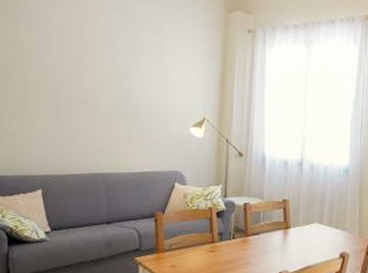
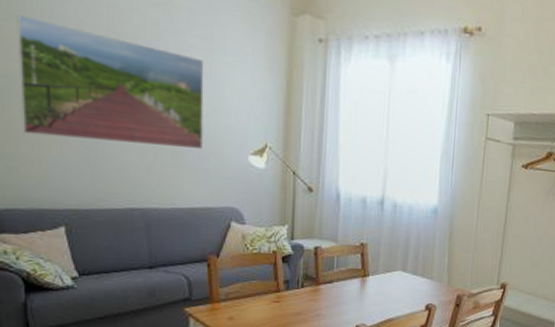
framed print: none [12,21,156,124] -> present [16,13,204,150]

